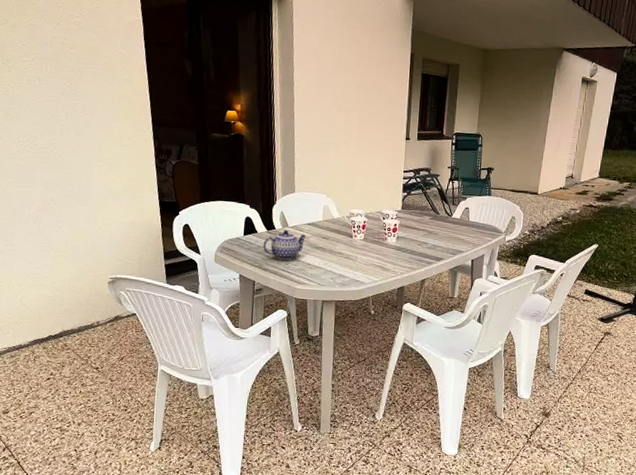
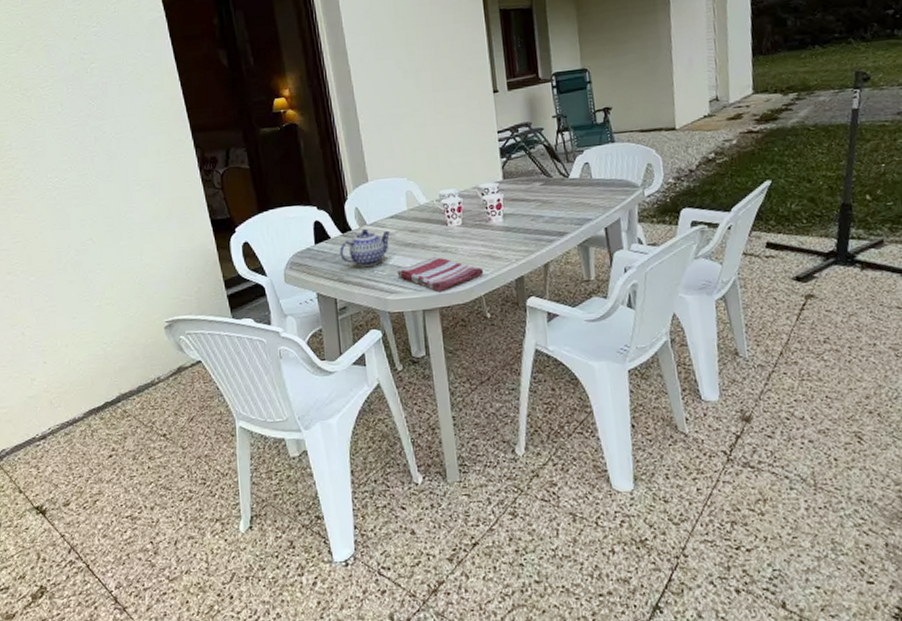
dish towel: none [307,261,375,289] -> present [397,257,484,293]

